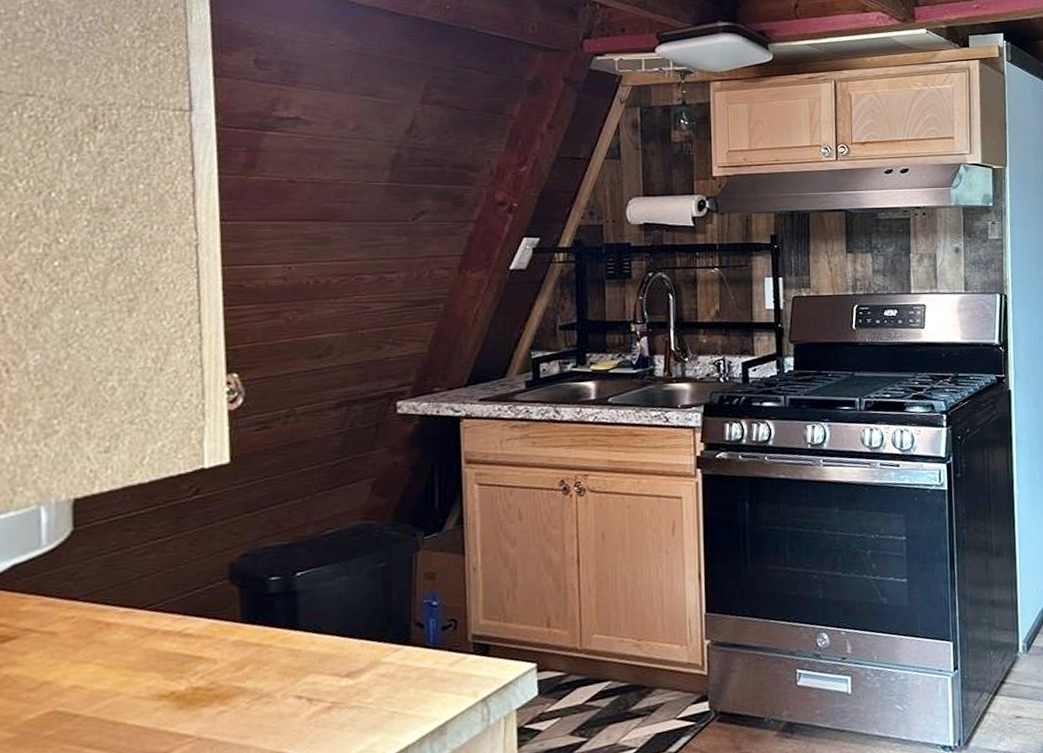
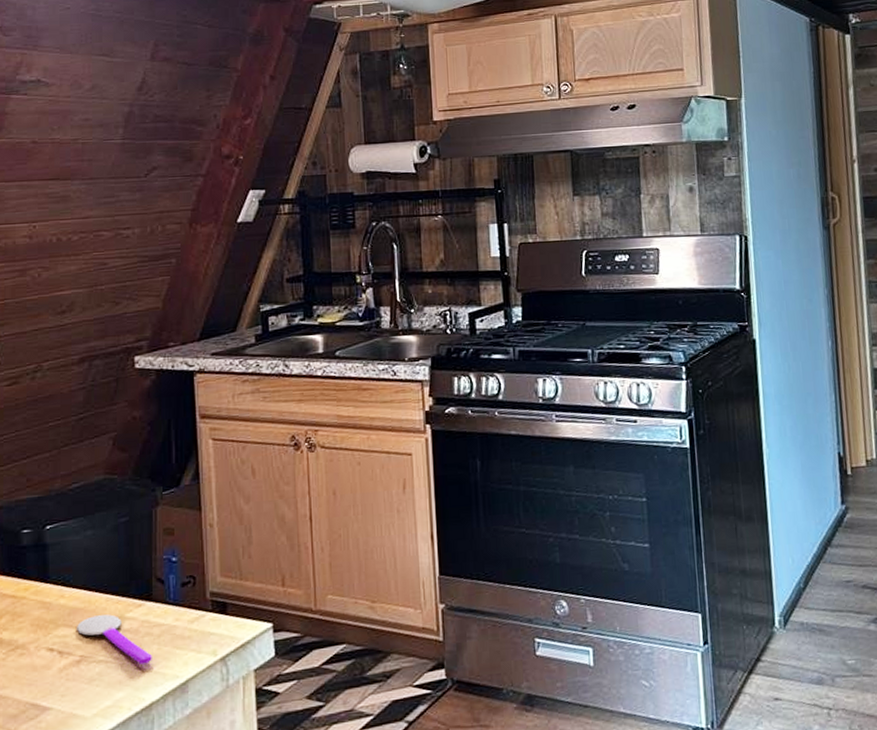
spoon: none [328,660,409,709] -> present [77,614,152,665]

